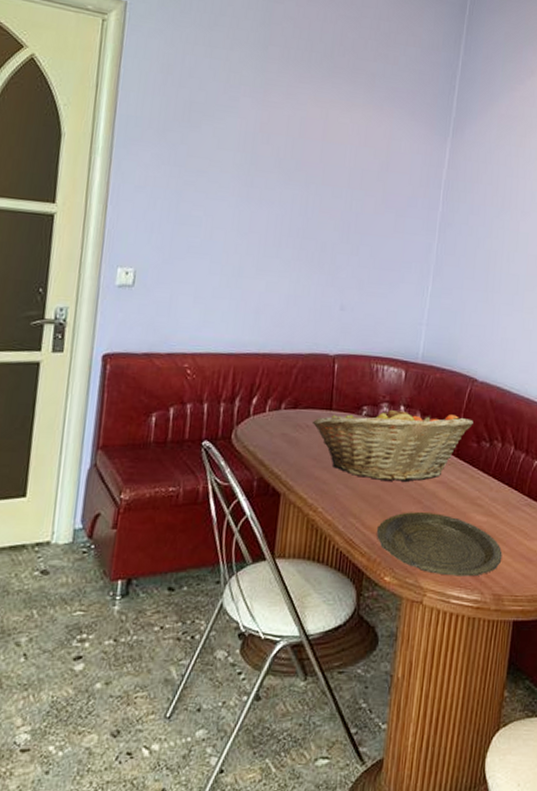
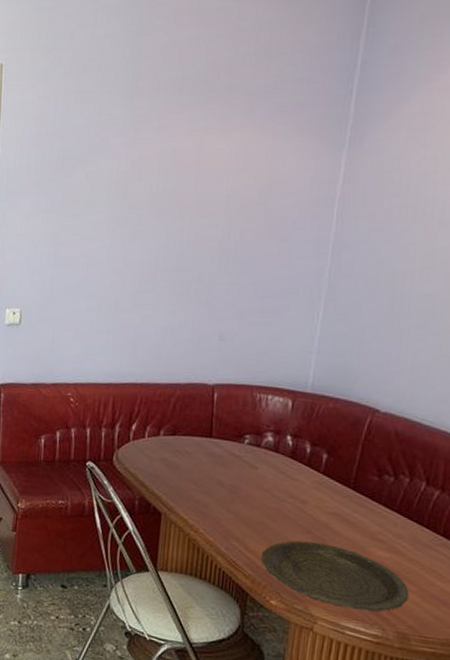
fruit basket: present [313,404,473,482] -> none [192,433,374,511]

